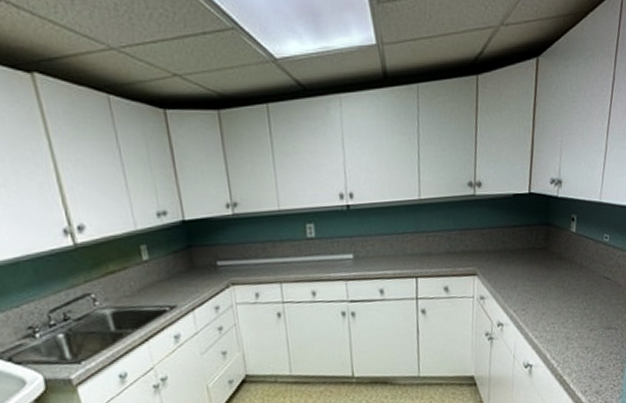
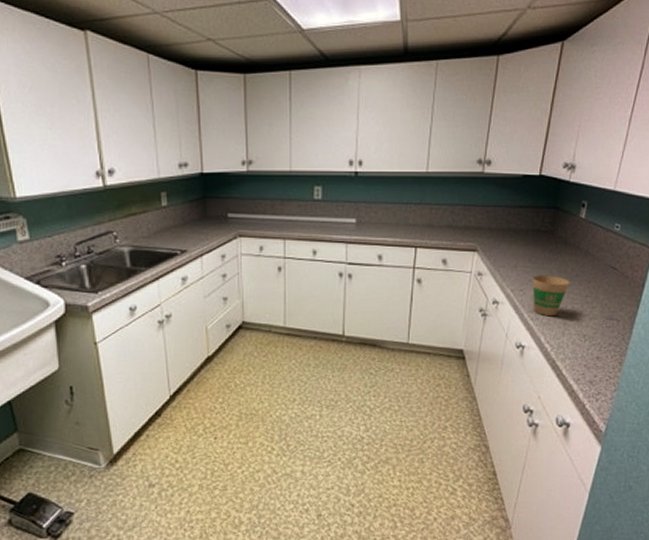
paper cup: none [533,291,568,333] -> present [532,275,570,317]

